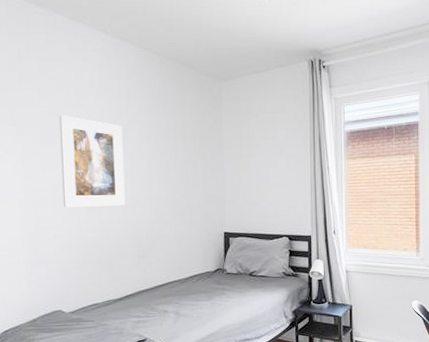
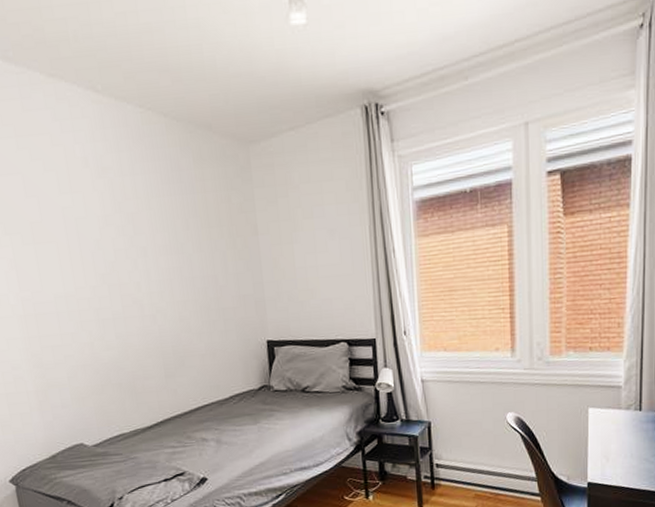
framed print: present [59,115,125,207] -> none [51,205,144,321]

